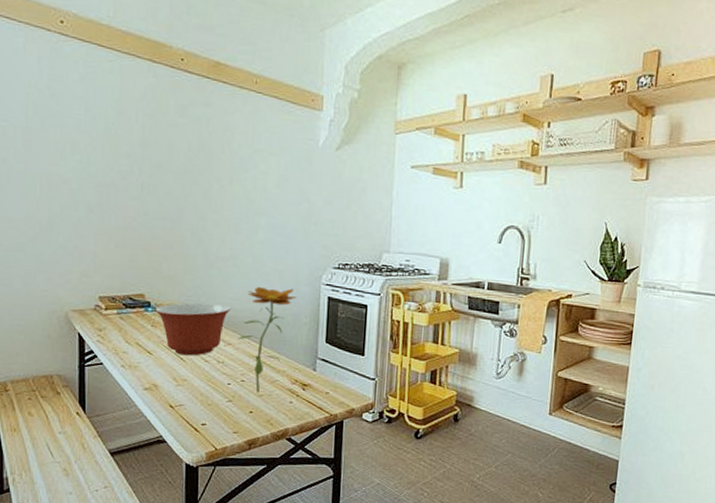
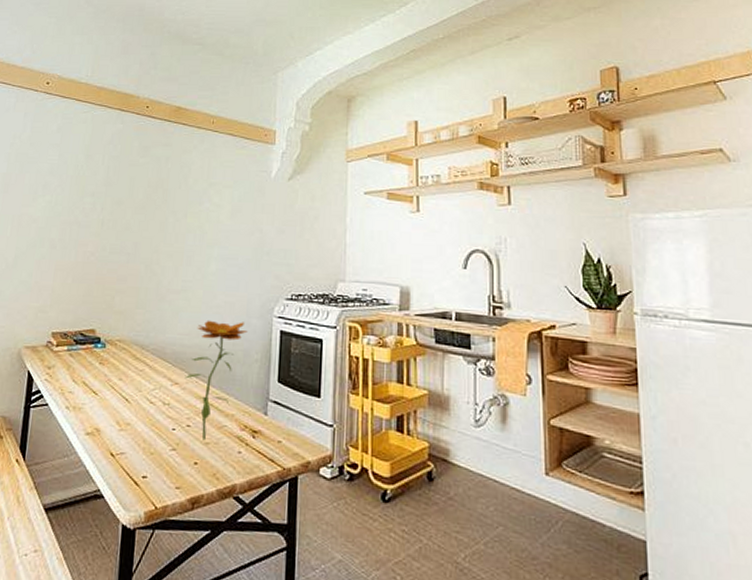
mixing bowl: present [155,302,231,356] -> none [104,338,180,397]

